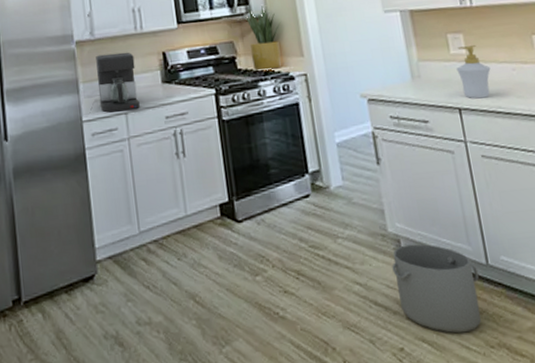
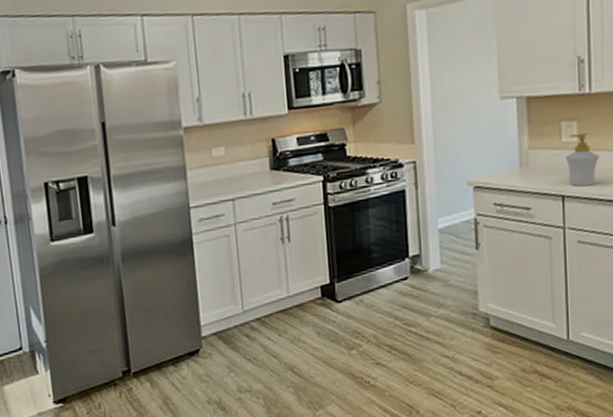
coffee maker: present [96,52,140,113] -> none [204,138,247,199]
planter: present [245,5,282,71] -> none [358,91,394,158]
bucket: present [392,244,482,333] -> none [479,321,559,399]

